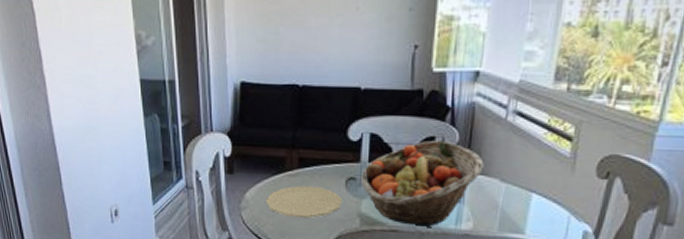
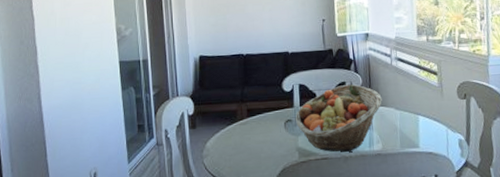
plate: present [266,185,342,218] -> none [224,130,283,158]

